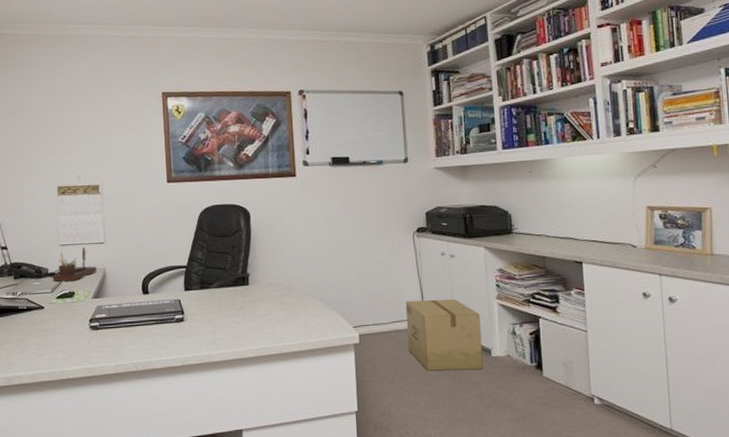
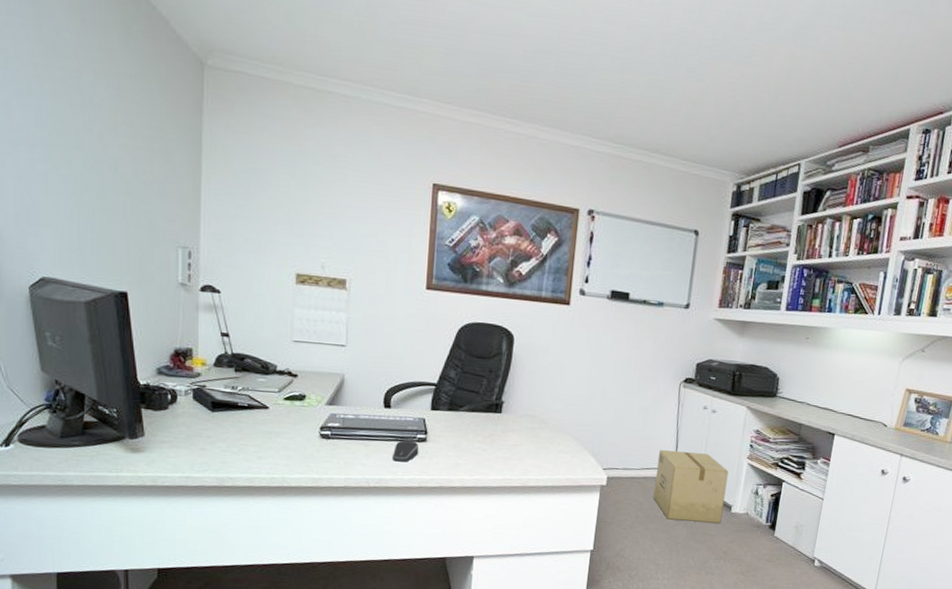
desk organizer: present [52,247,97,282] -> none [281,347,334,383]
computer mouse: none [155,322,179,344] -> present [392,440,419,462]

